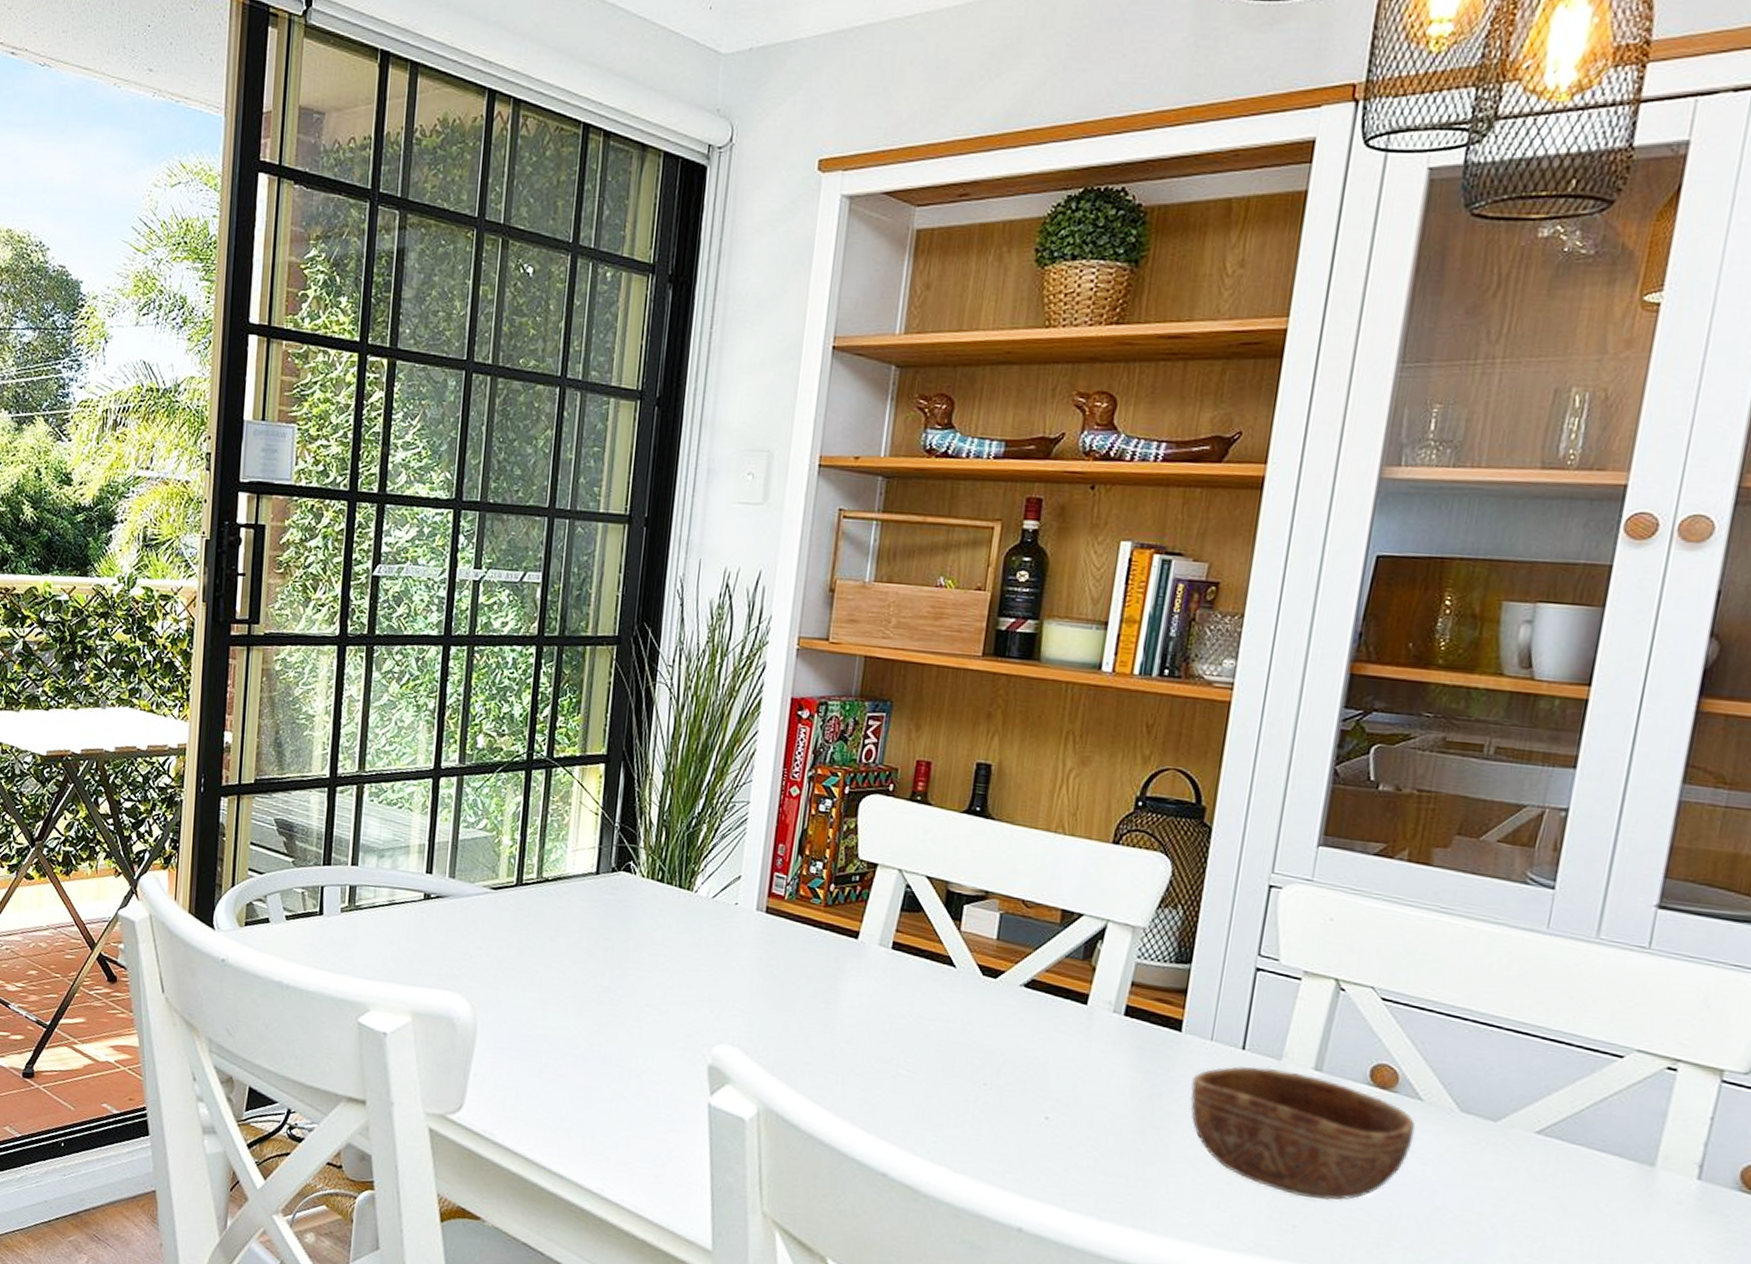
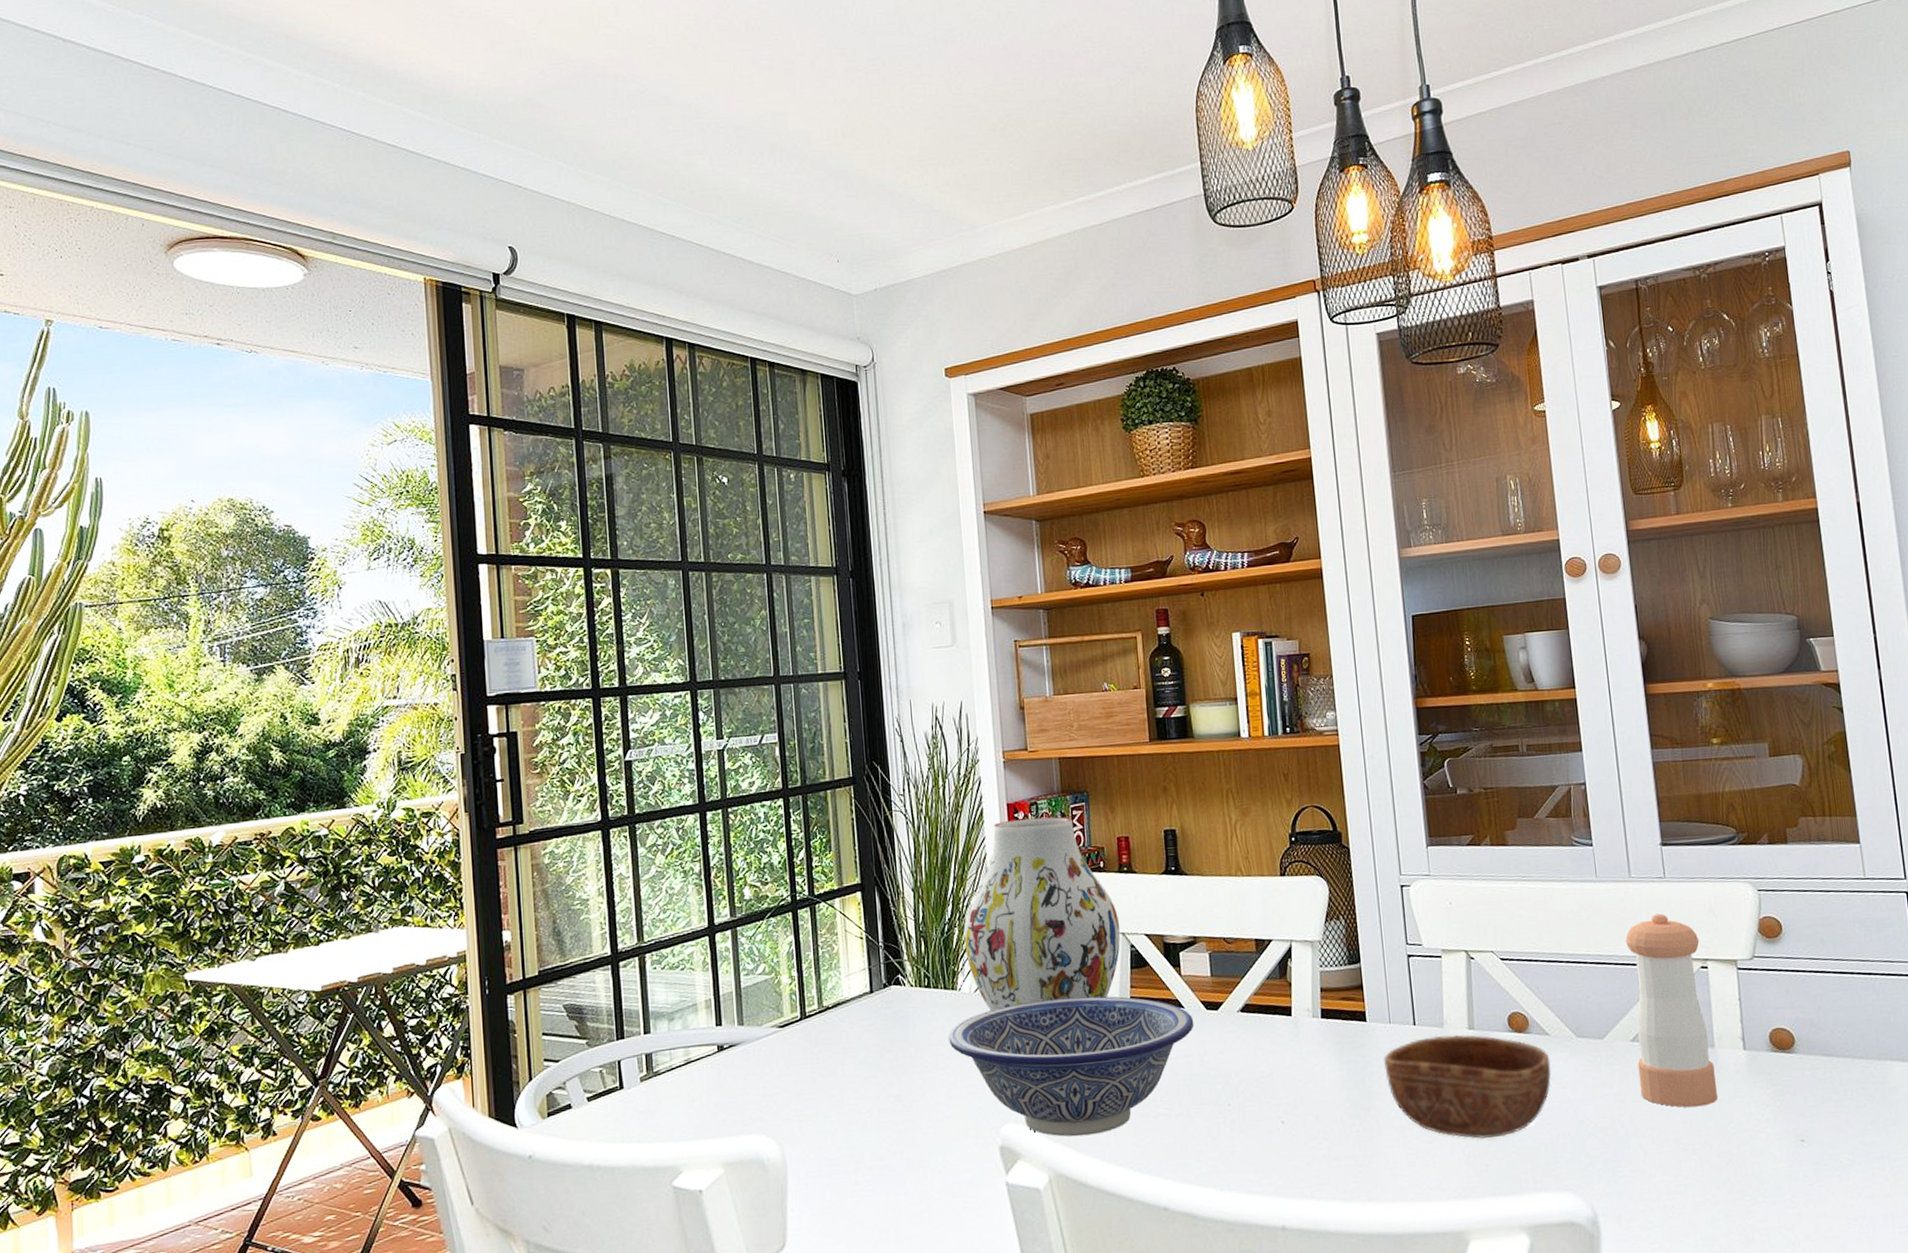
decorative bowl: none [673,920,964,1079] -> present [948,996,1194,1137]
vase: none [710,717,899,937] -> present [963,816,1121,1012]
pepper shaker: none [1530,990,1676,1232] -> present [1626,913,1718,1107]

